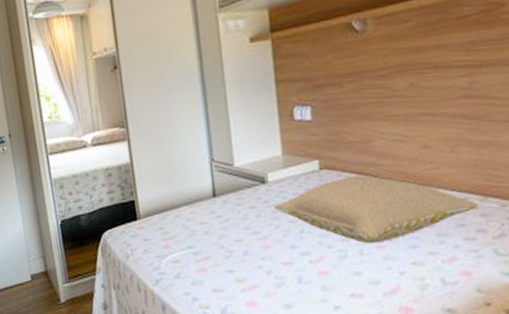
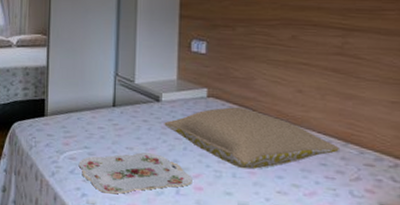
serving tray: none [183,242,315,294] -> present [78,152,193,194]

